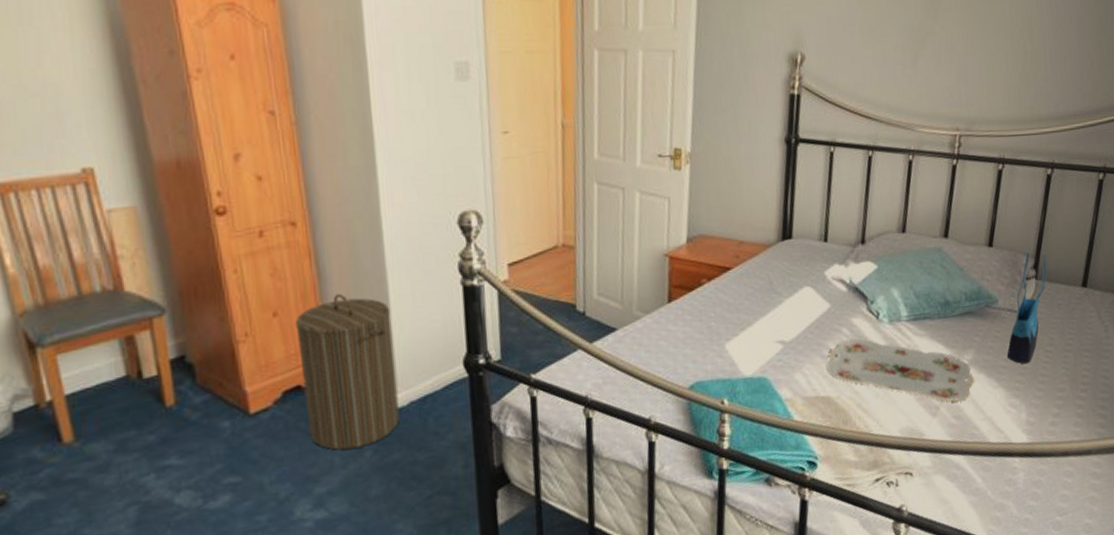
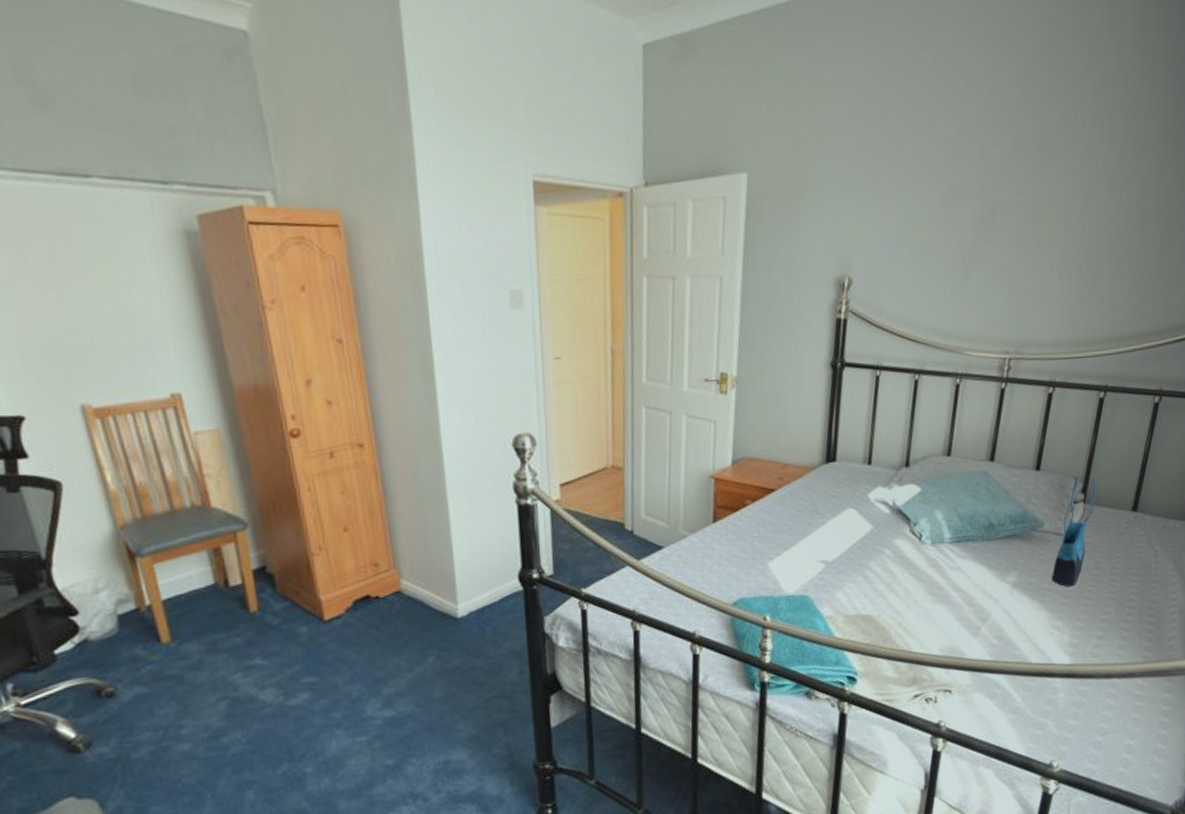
laundry hamper: present [295,293,400,450] -> none [363,510,460,655]
serving tray: present [827,338,975,402] -> none [868,559,1018,623]

